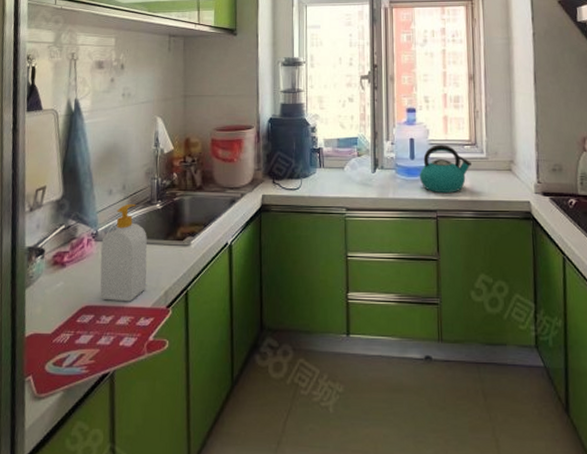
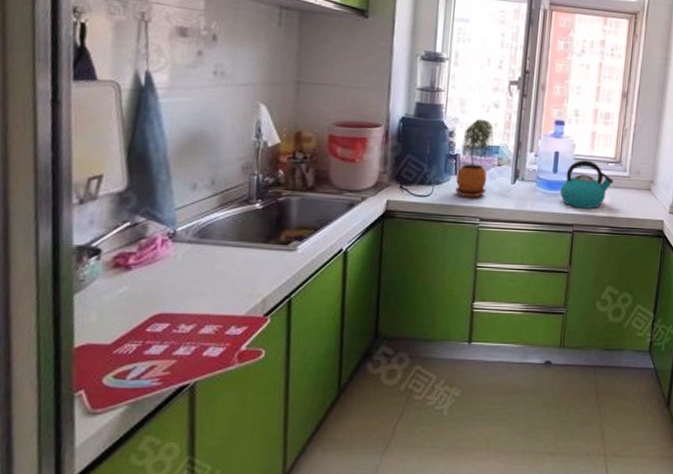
soap bottle: present [100,203,147,302] -> none [178,201,242,310]
potted plant: none [321,113,353,189] -> present [455,118,494,198]

